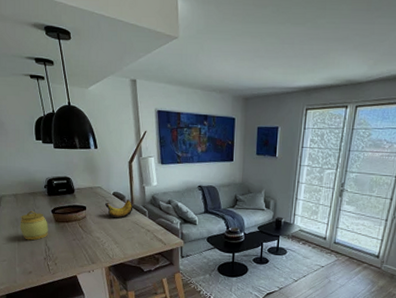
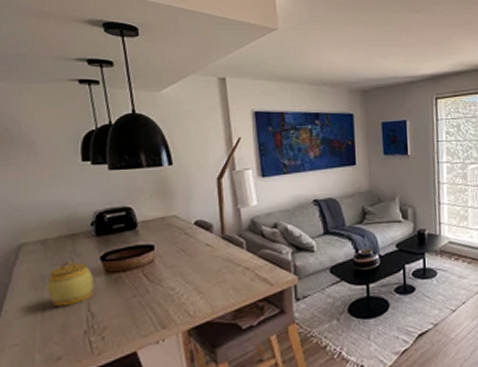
banana bunch: present [105,199,133,219] -> none [183,228,225,257]

